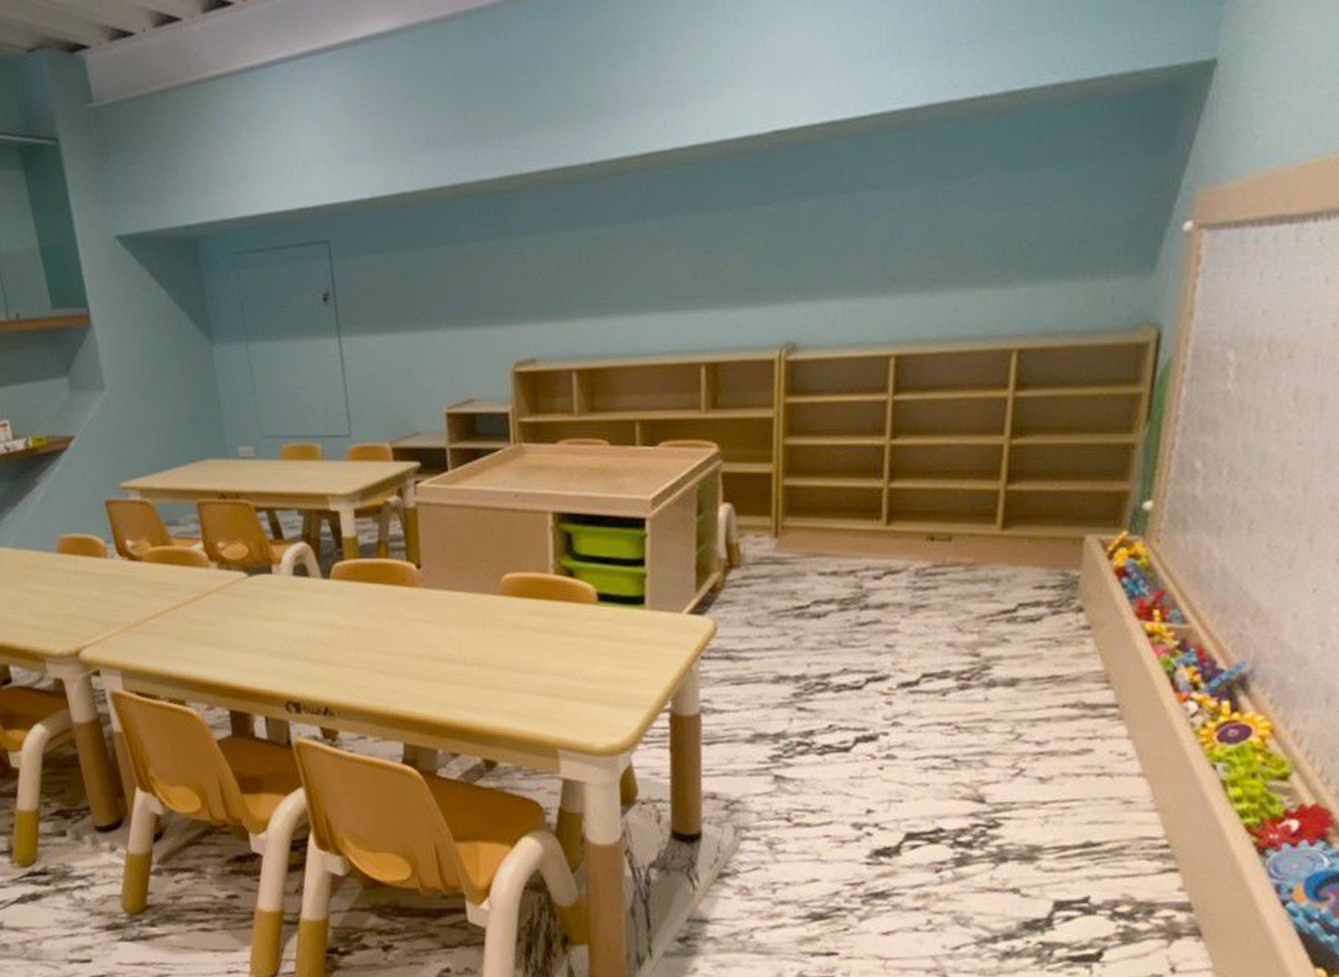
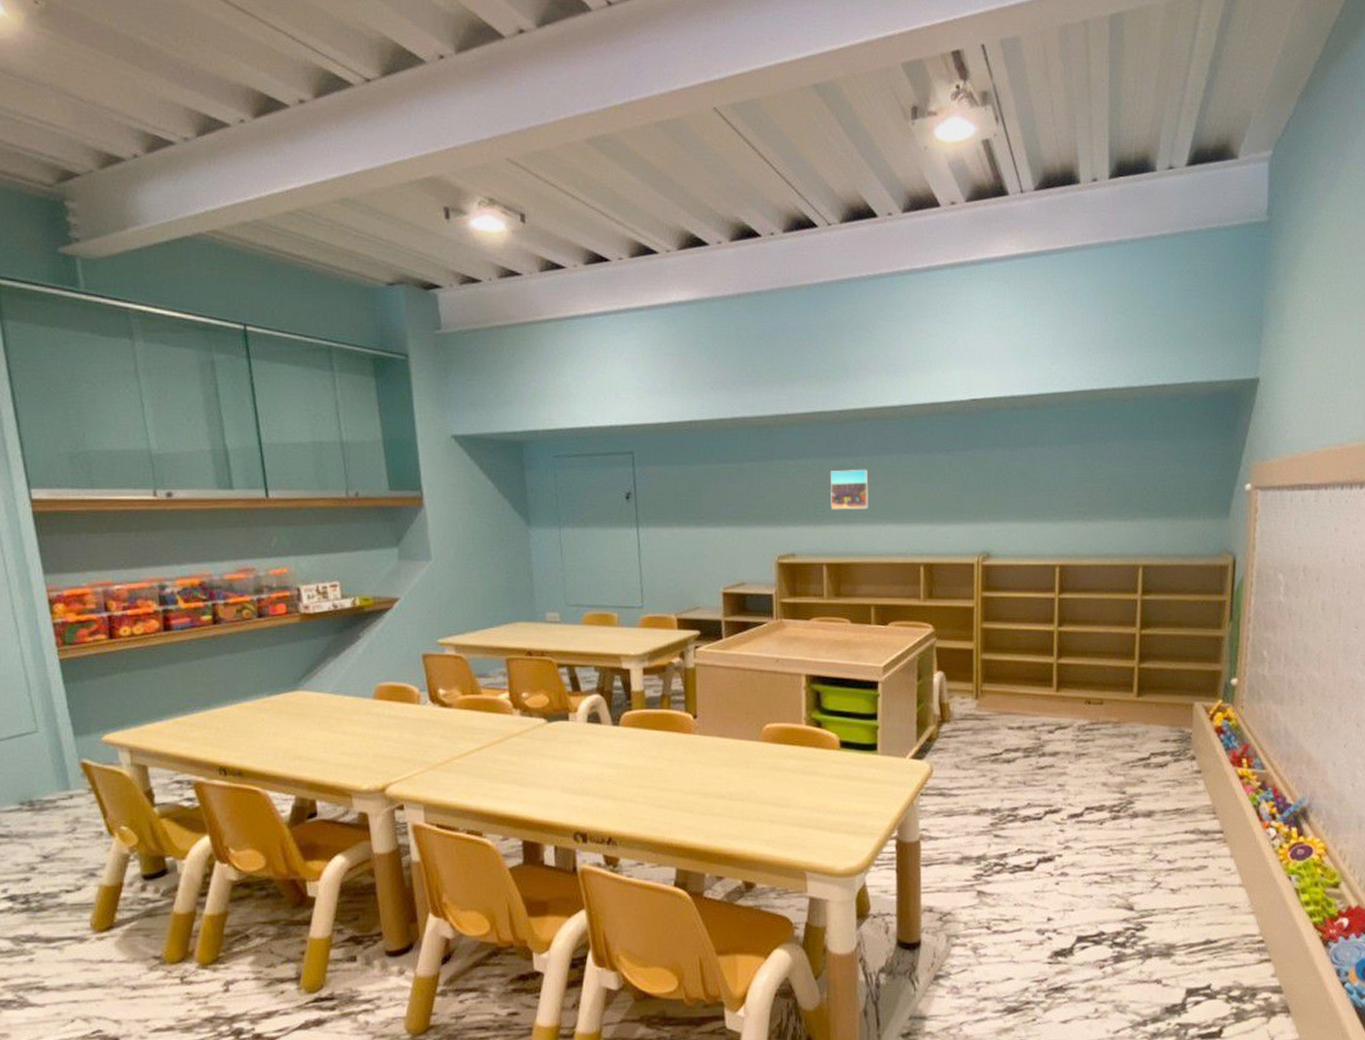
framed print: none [579,240,631,299] -> present [830,469,869,510]

